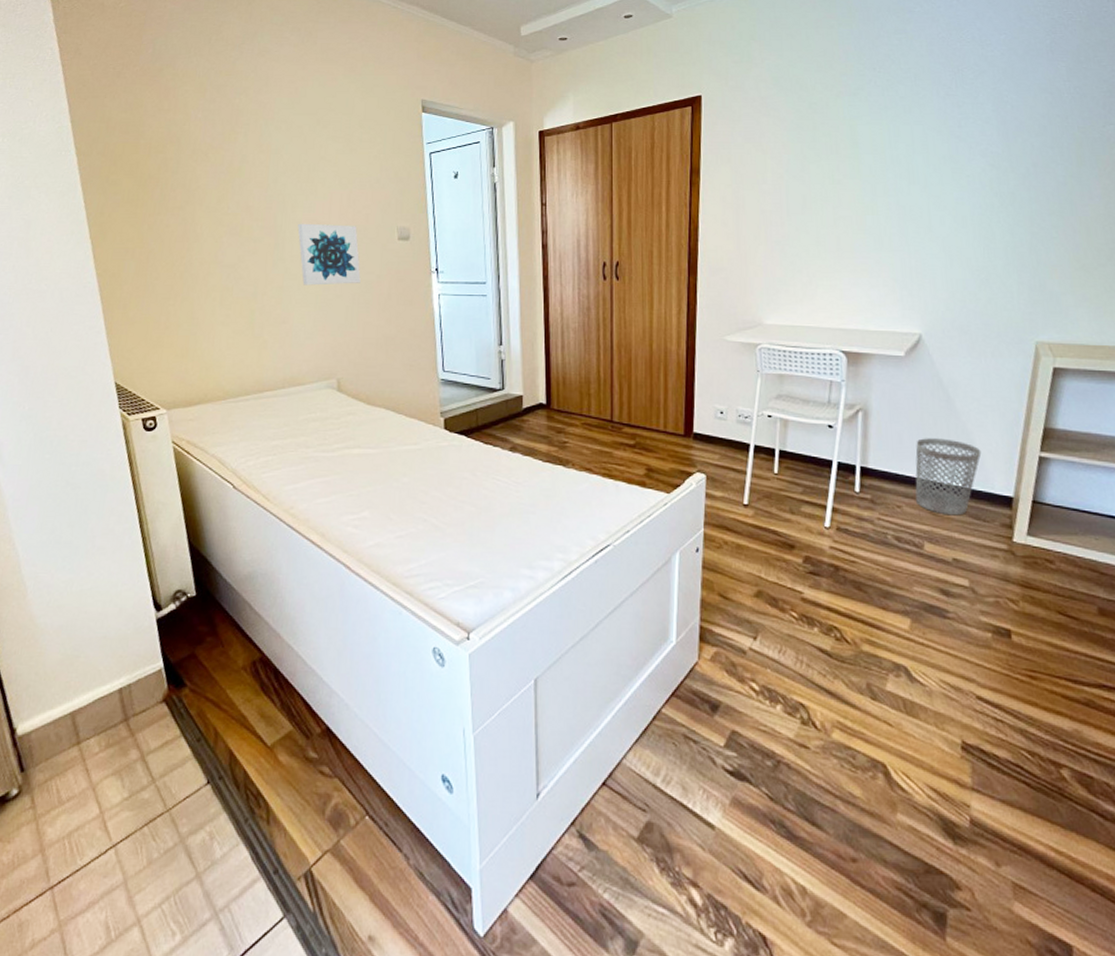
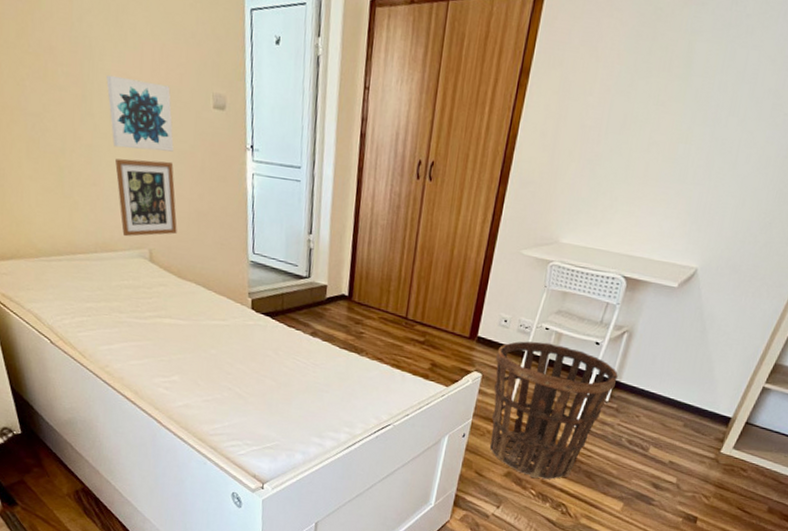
picture frame: none [304,292,365,369] -> present [115,158,177,237]
basket: none [718,431,863,596] -> present [490,341,618,479]
wastebasket: present [915,438,982,516] -> none [652,362,718,428]

